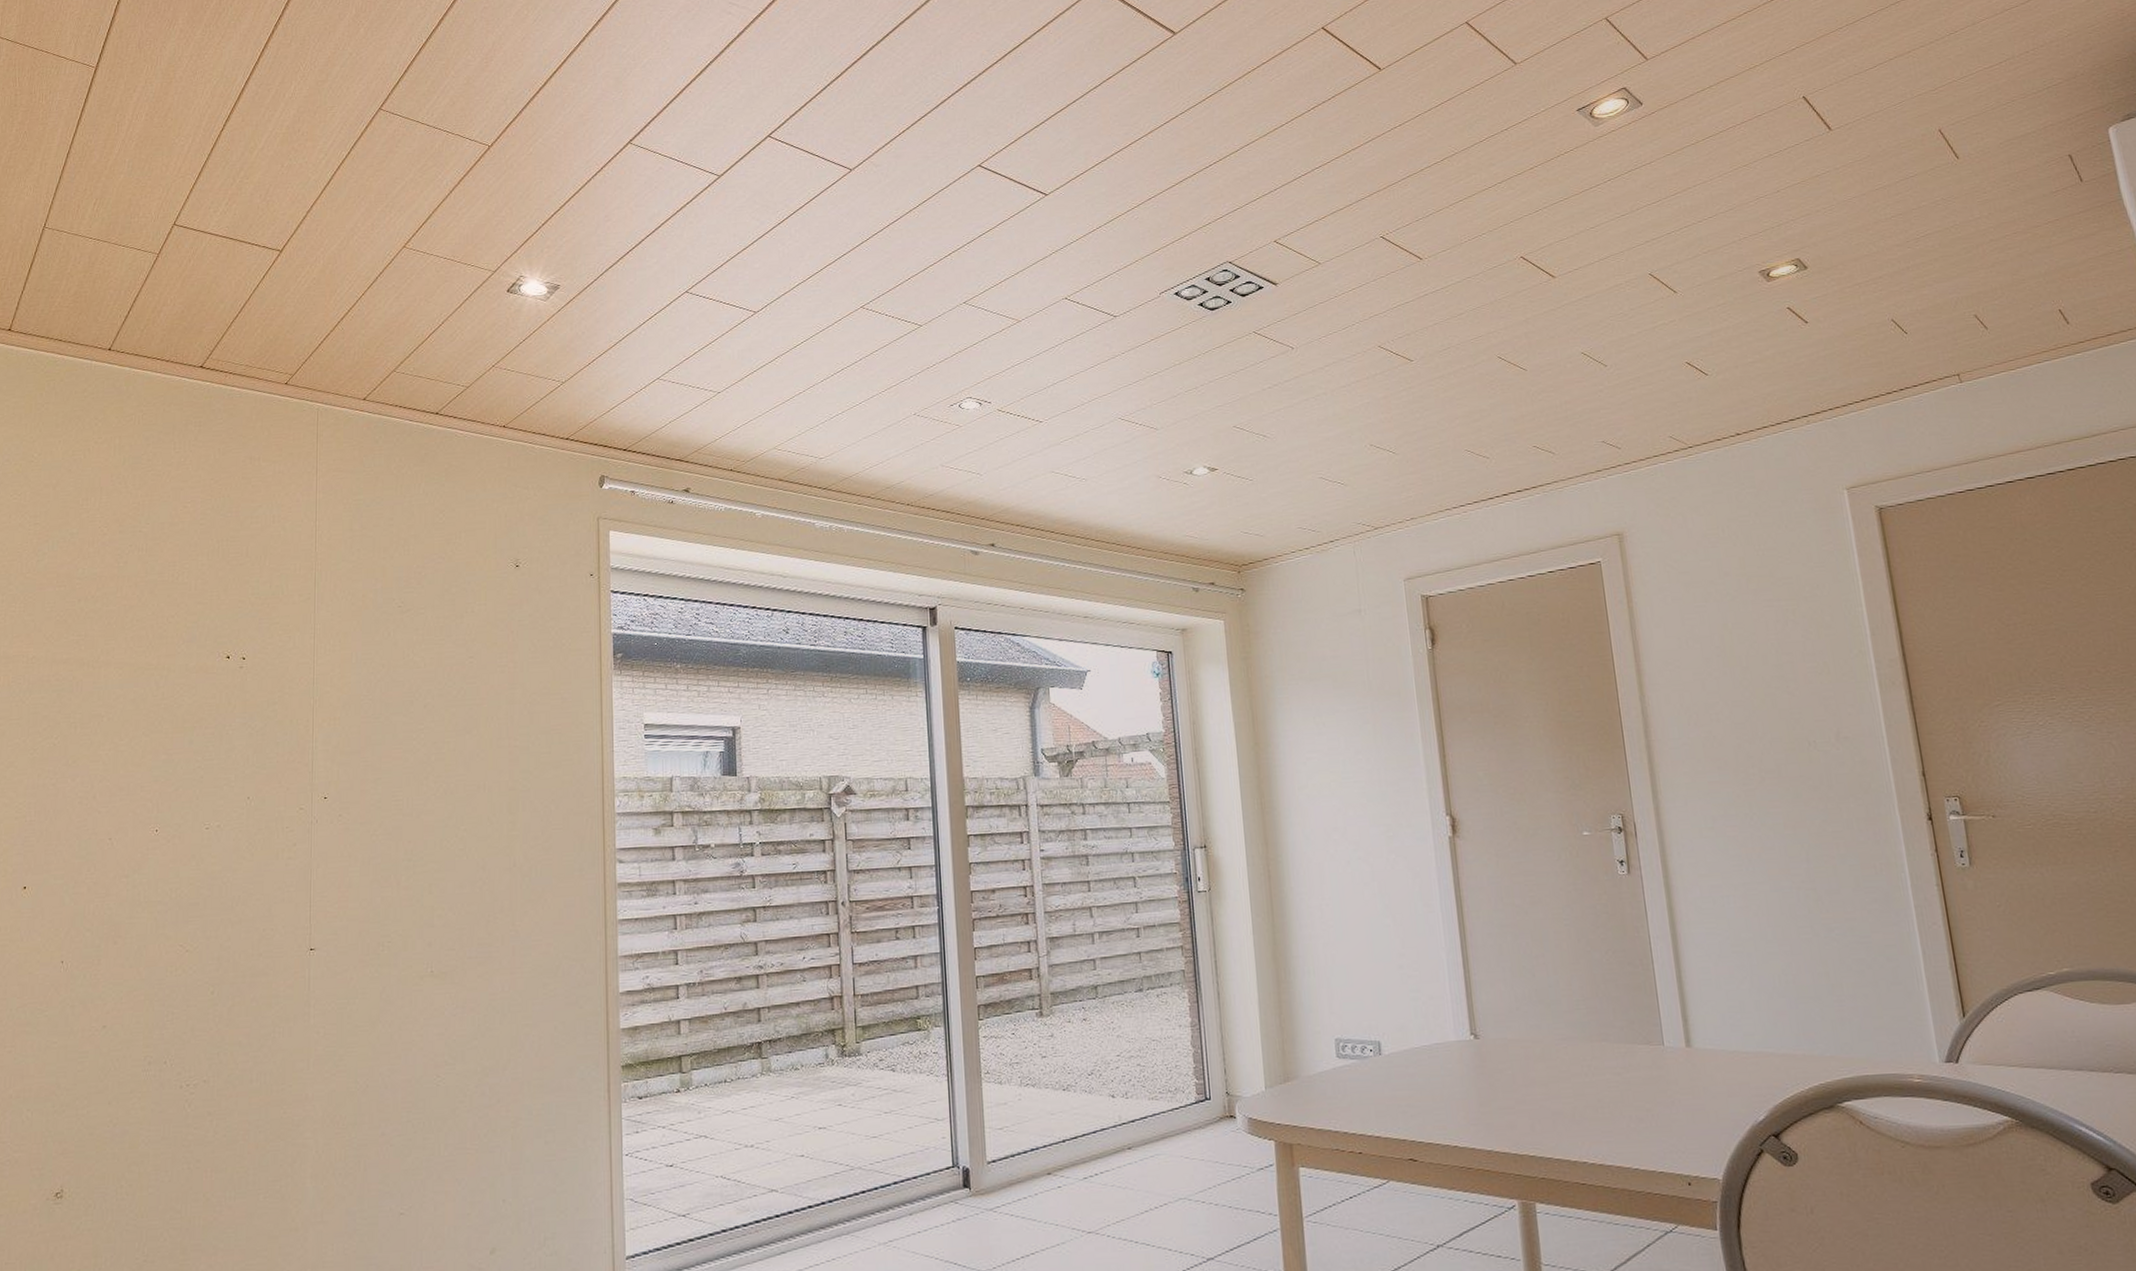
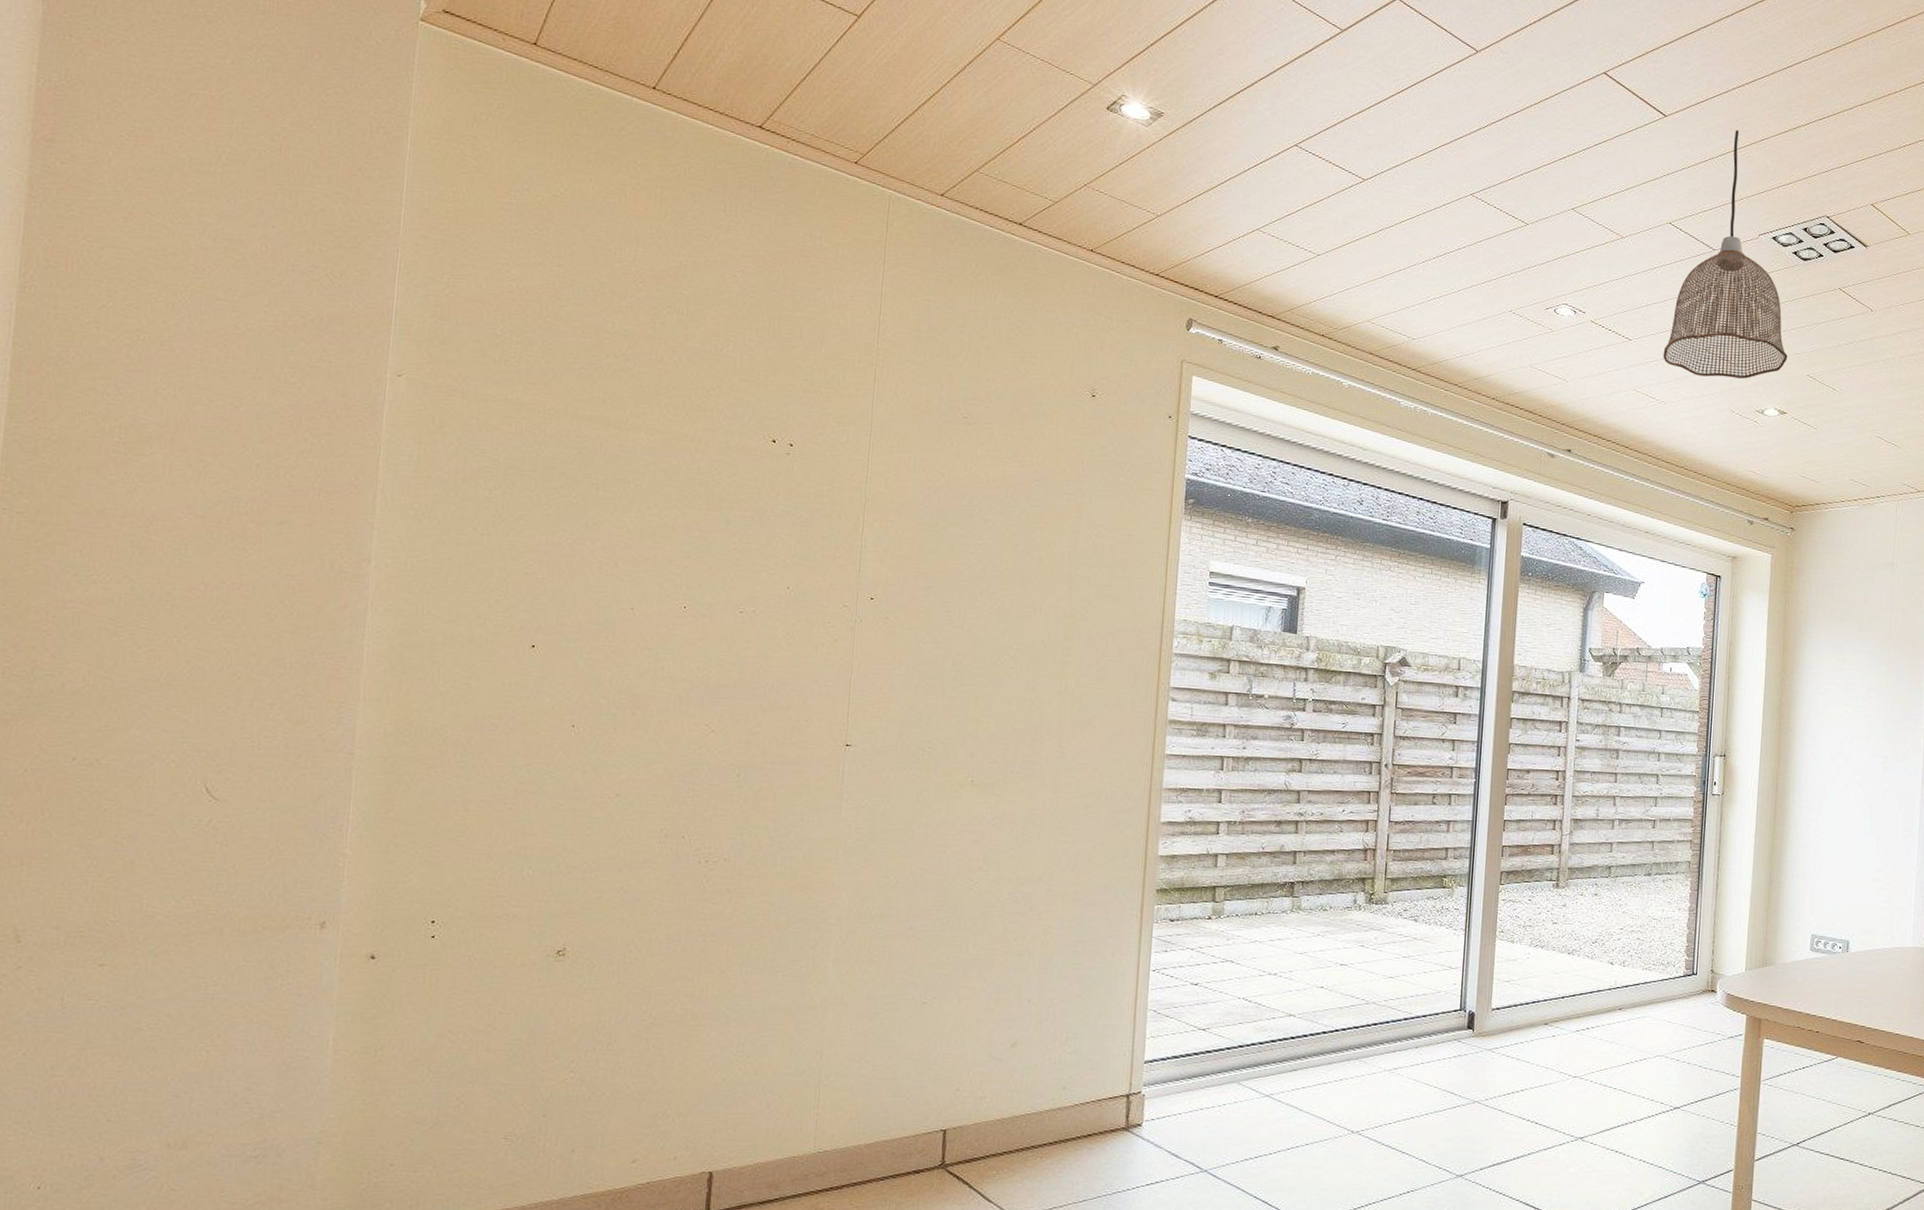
pendant lamp: none [1077,194,1210,447] -> present [1663,130,1788,379]

